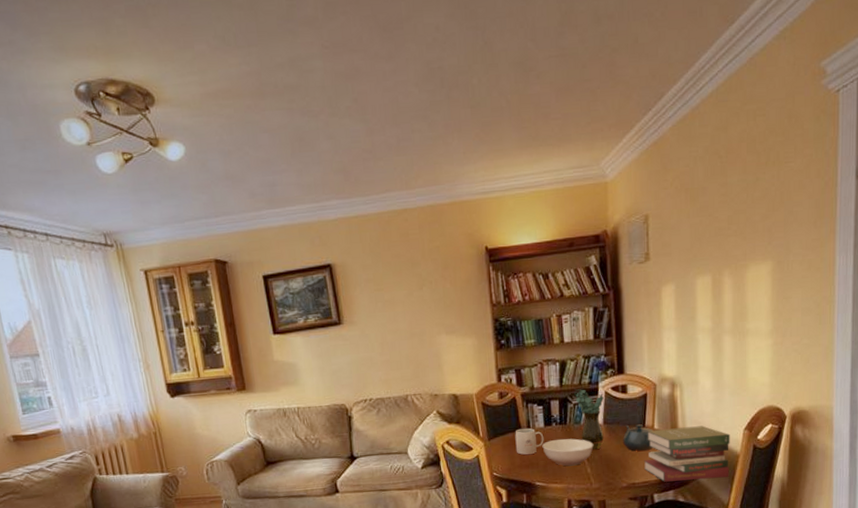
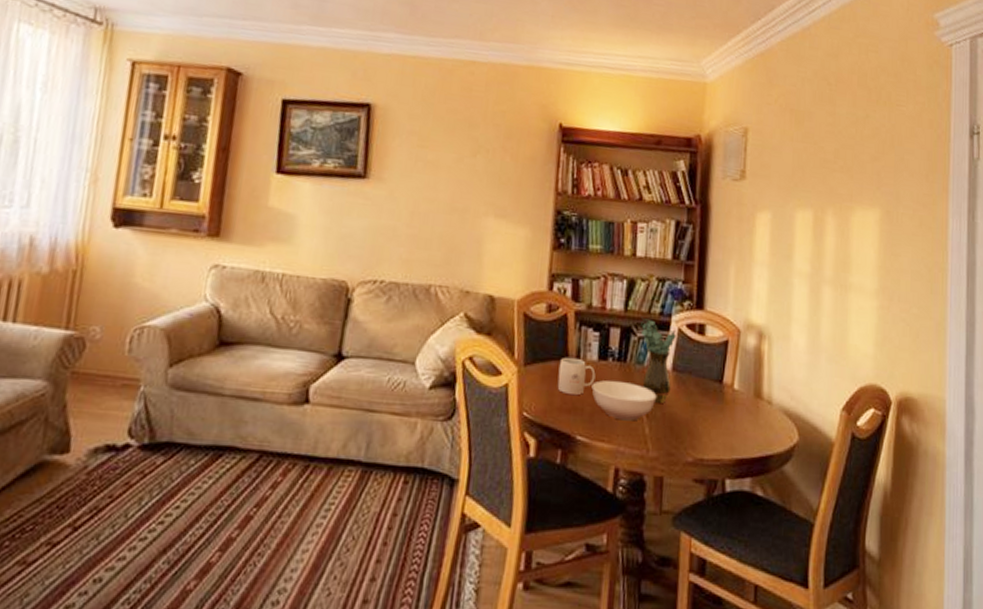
teapot: present [622,424,653,452] -> none [693,376,732,417]
books: present [643,426,730,482] -> none [715,389,825,472]

